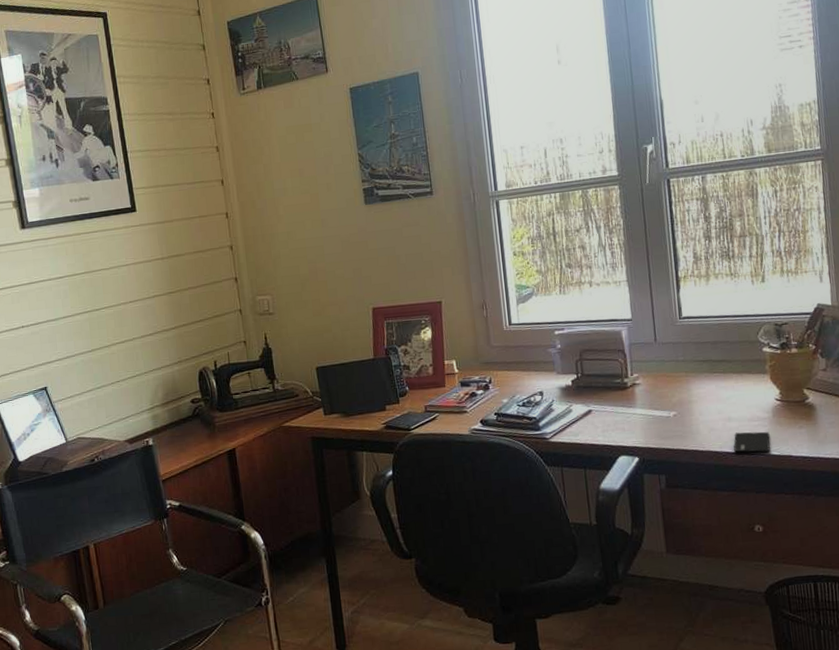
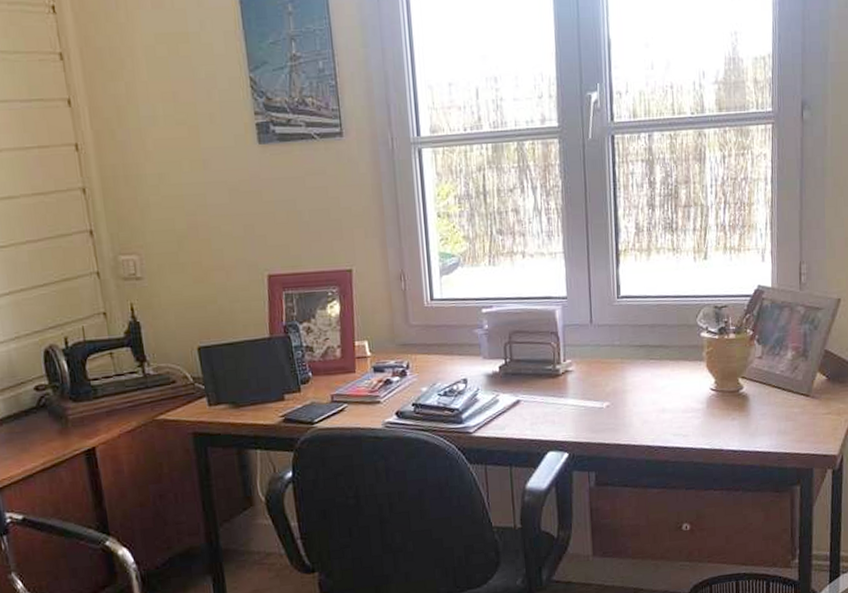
smartphone: present [733,431,770,453] -> none [666,424,703,447]

